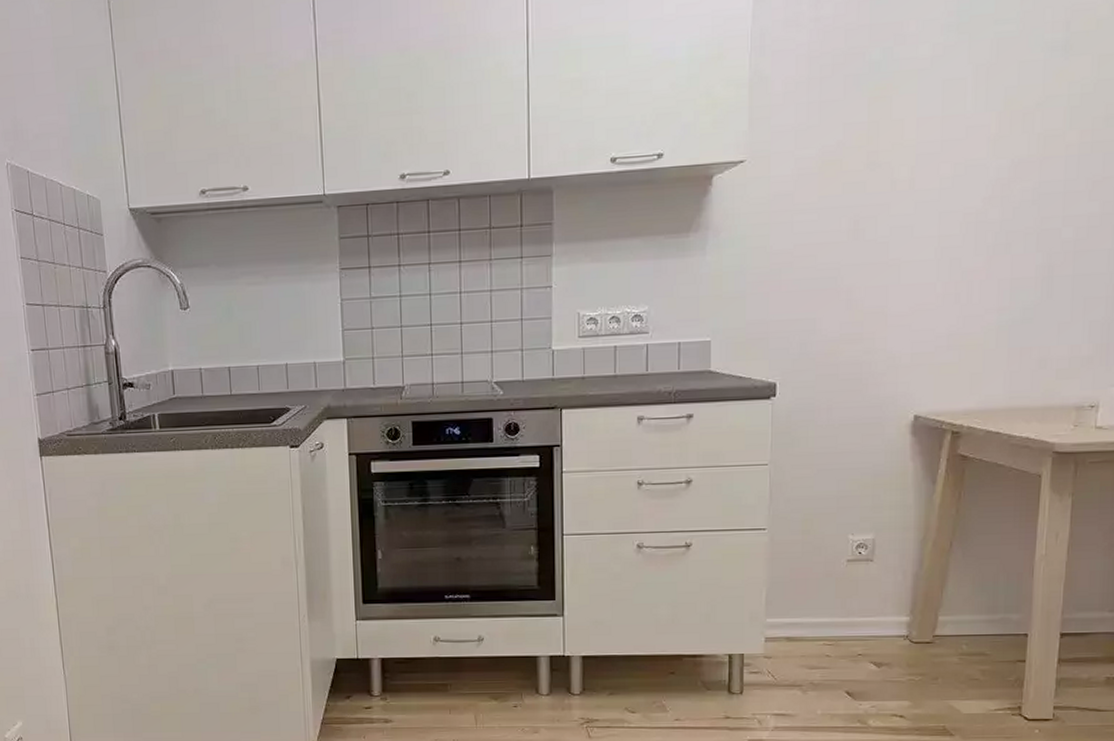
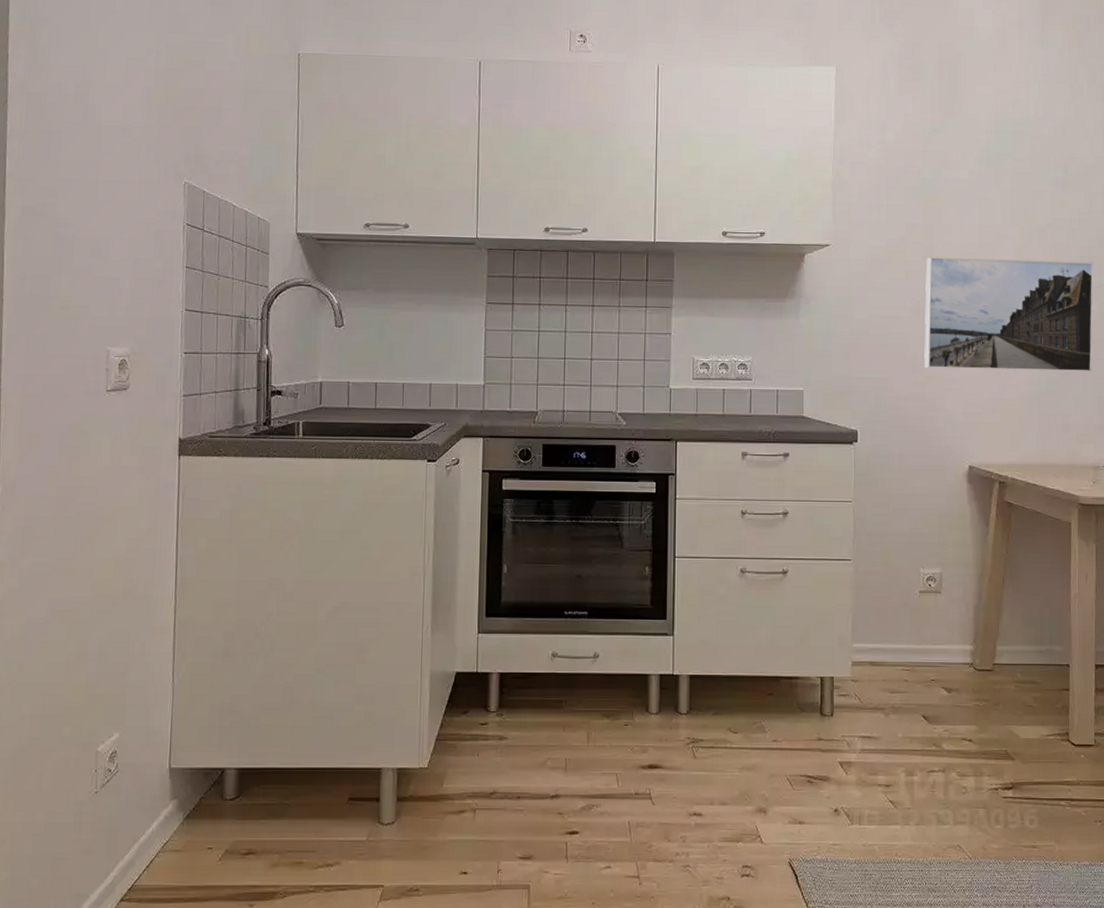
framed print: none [862,148,1097,302] -> present [924,257,1094,372]

